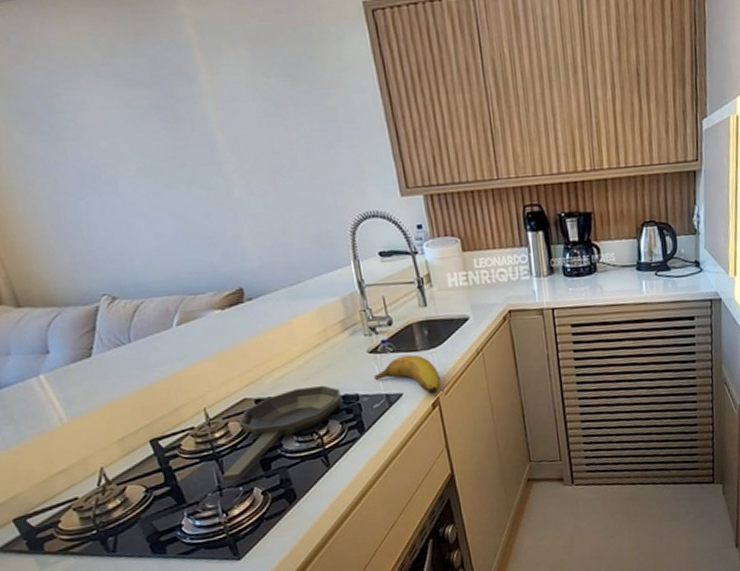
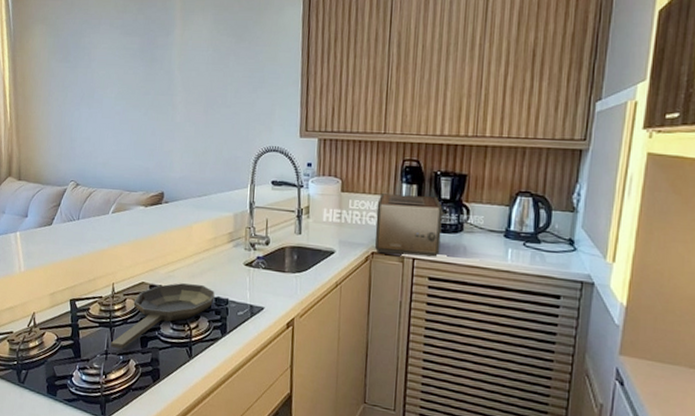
fruit: present [374,354,442,395] -> none [244,273,300,315]
toaster: none [504,239,578,311] -> present [374,193,445,257]

